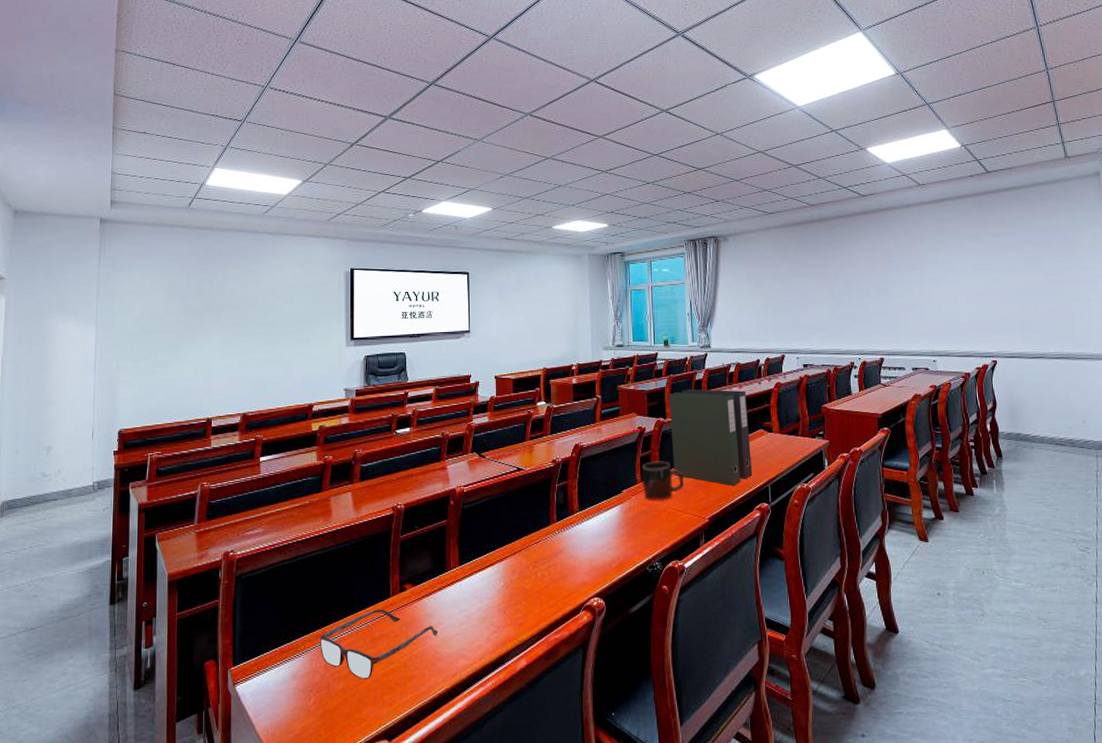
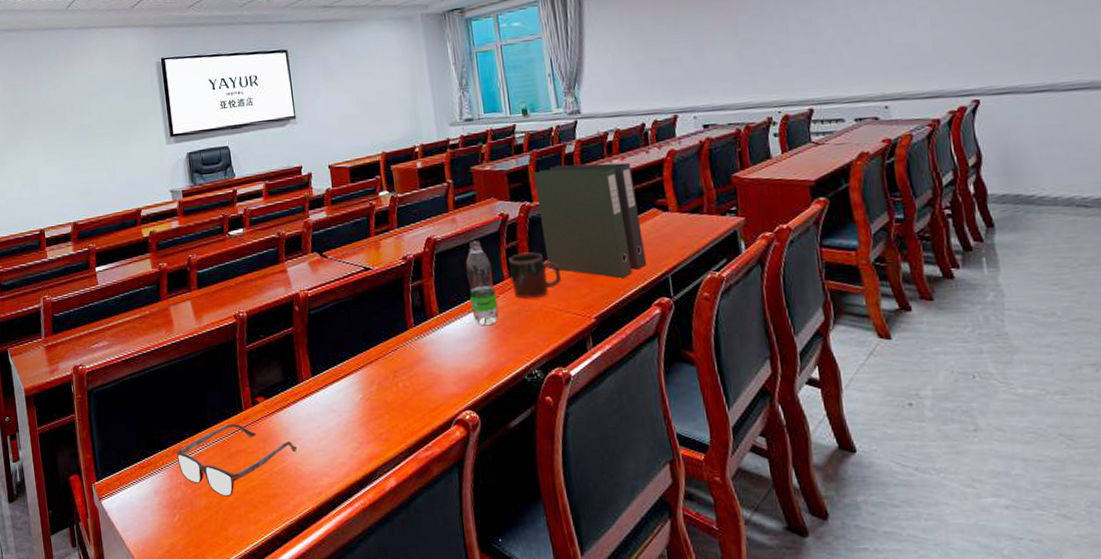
bottle: none [605,448,630,523] -> present [465,240,499,326]

